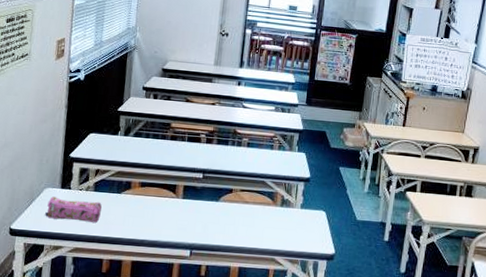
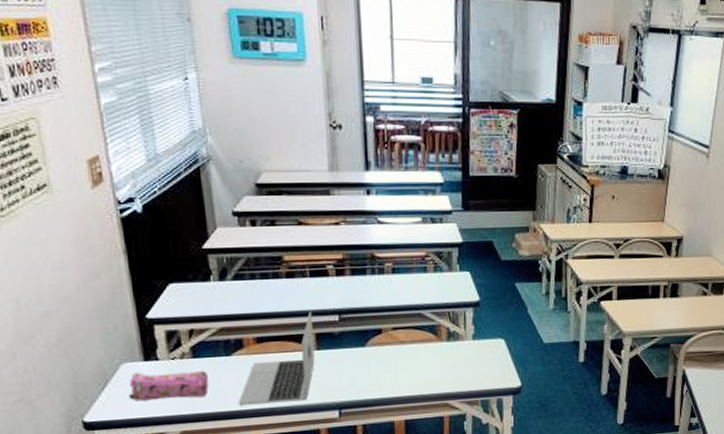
laptop: none [119,168,184,238] -> present [239,311,315,406]

